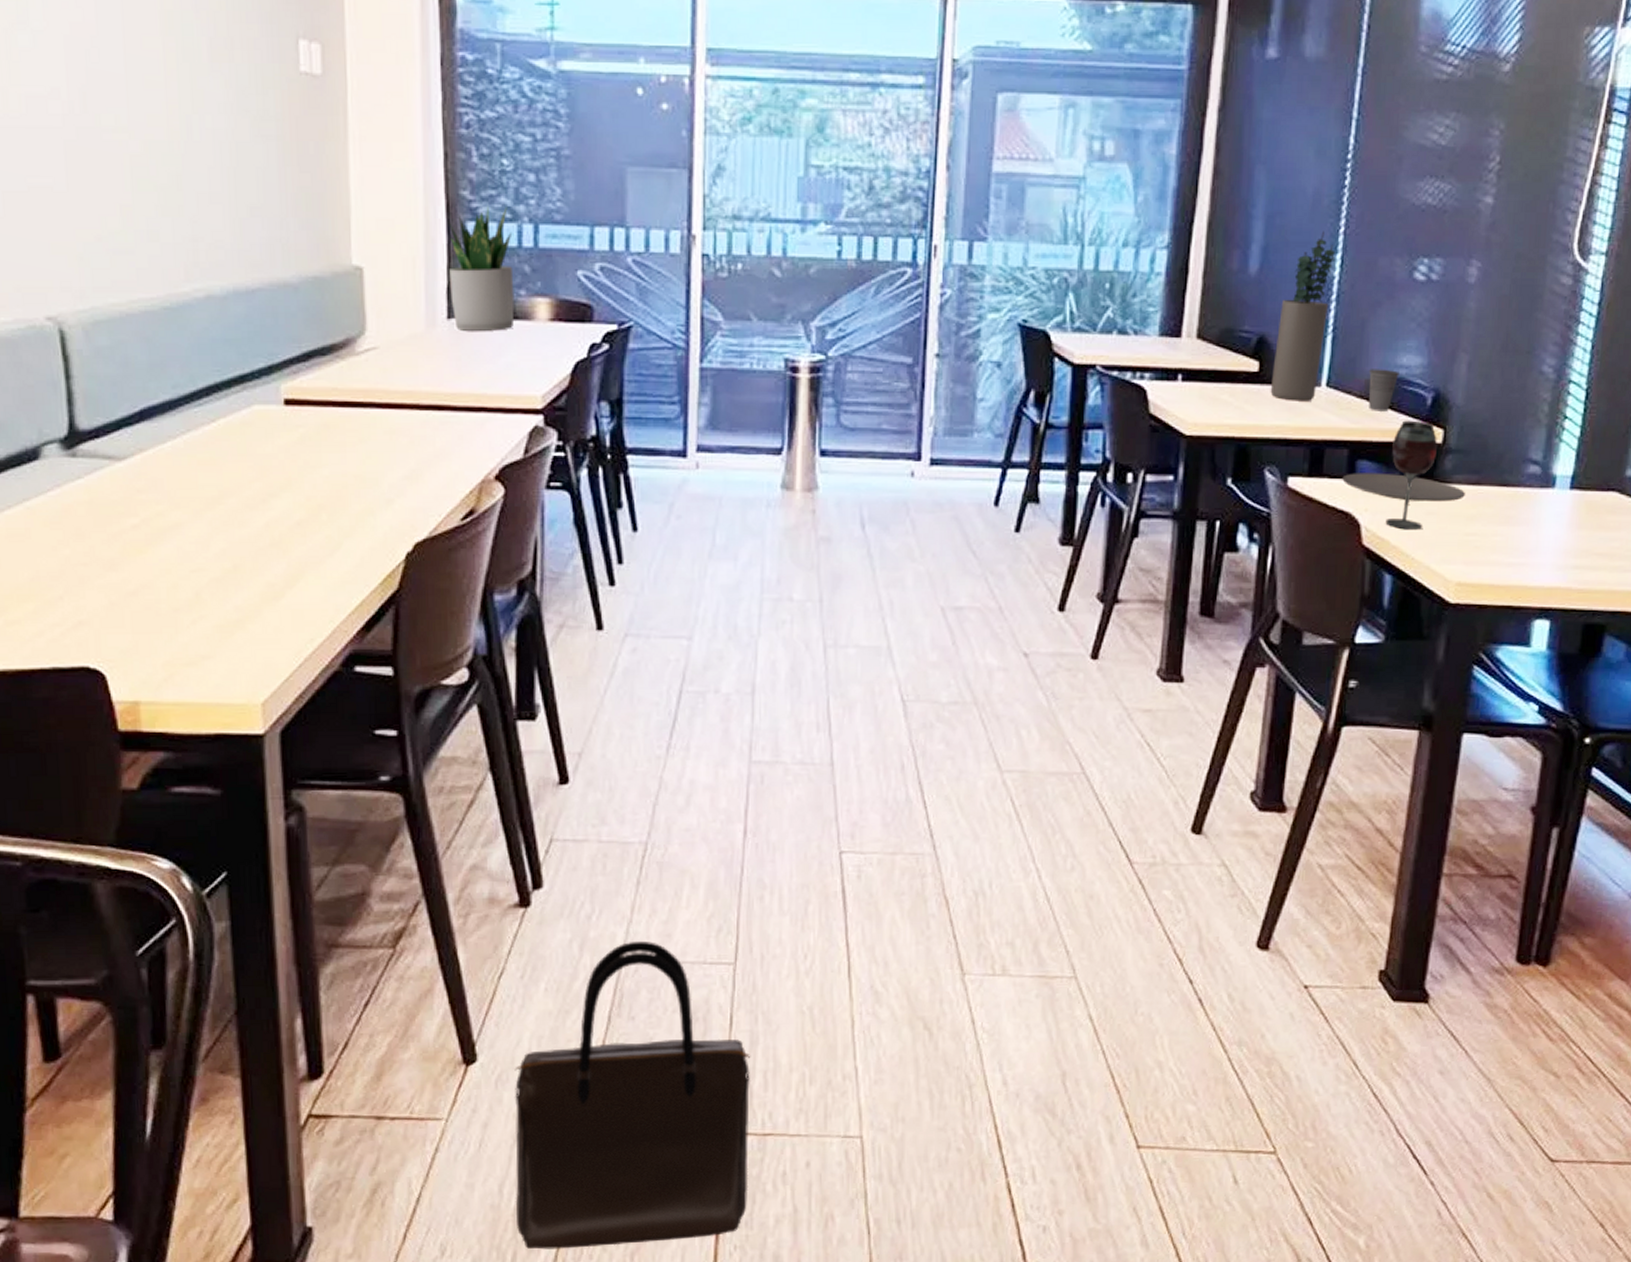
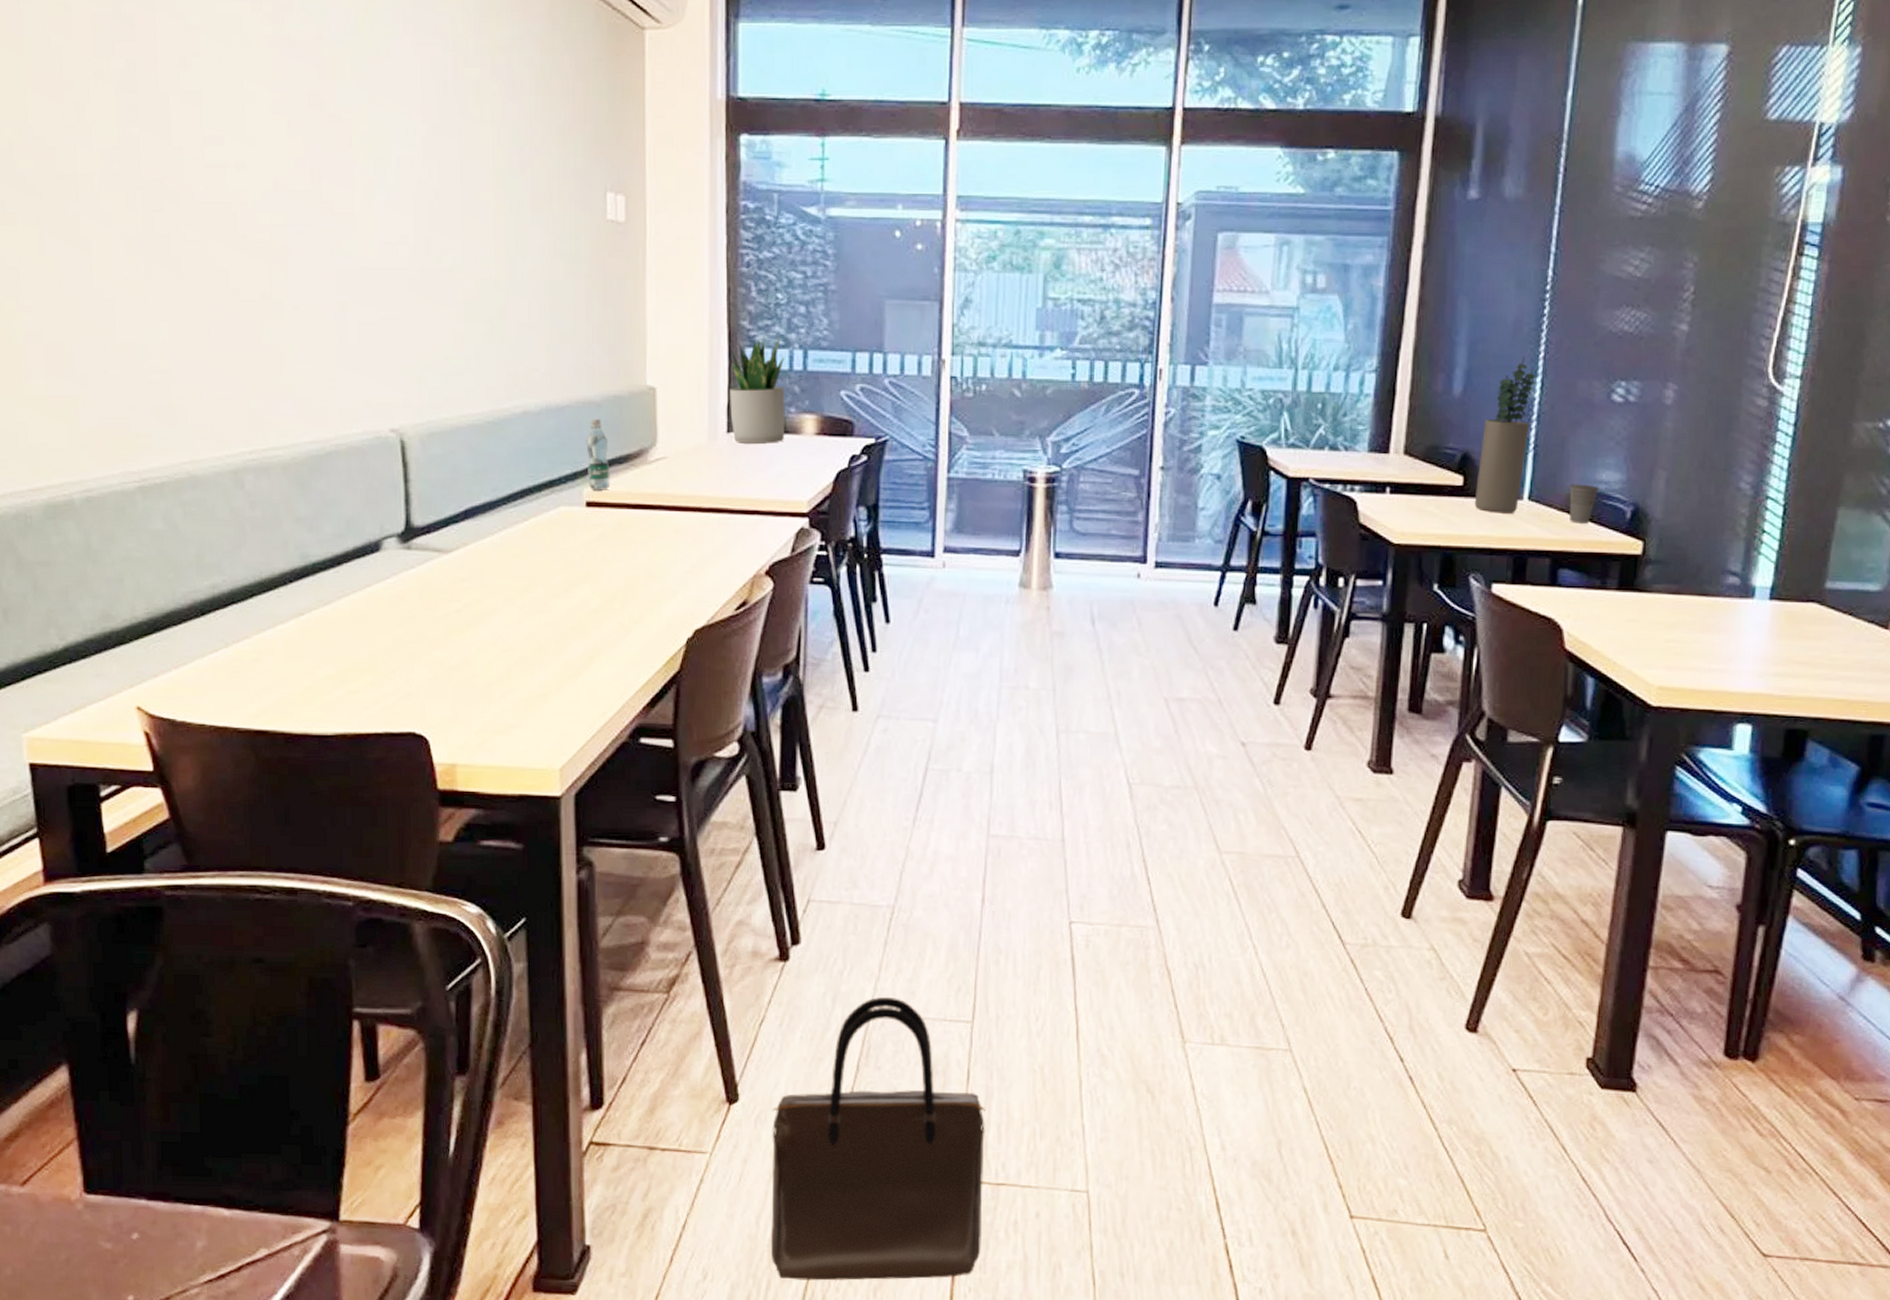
bottle: none [282,303,313,386] -> present [586,418,611,491]
plate: present [1342,473,1465,501] -> none [1544,581,1665,609]
wineglass: present [1385,420,1438,530] -> none [1587,532,1638,636]

